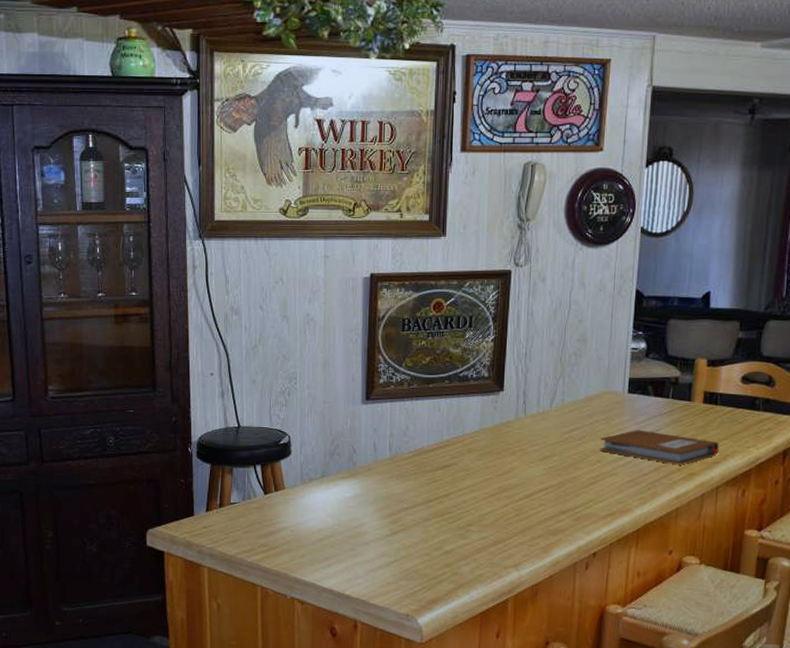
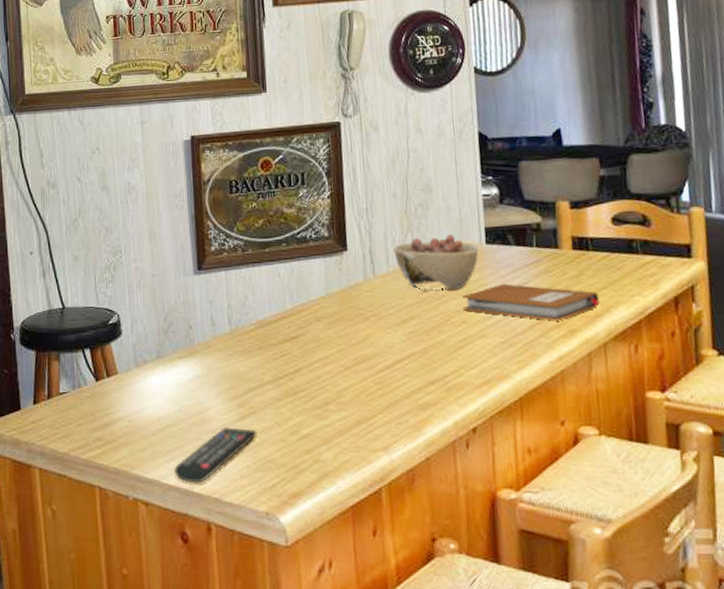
remote control: none [328,540,405,587] -> present [173,426,257,483]
bowl: none [545,382,621,433] -> present [394,234,479,291]

